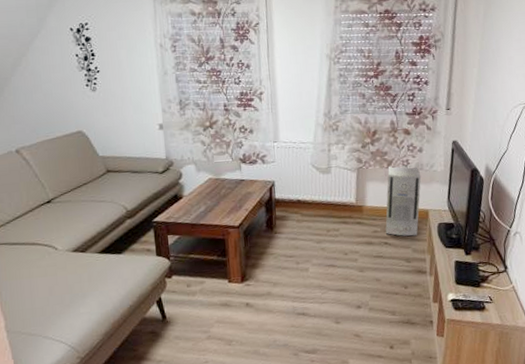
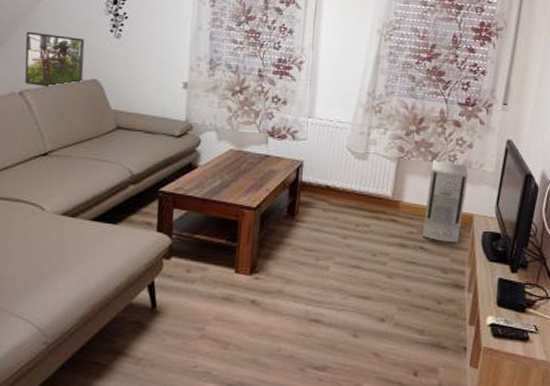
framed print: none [12,94,69,143] -> present [24,31,85,87]

